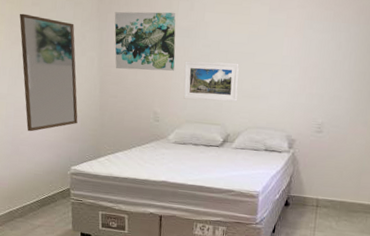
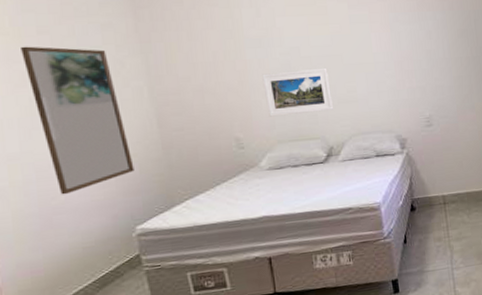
wall art: present [114,11,176,71] -> none [159,21,252,95]

